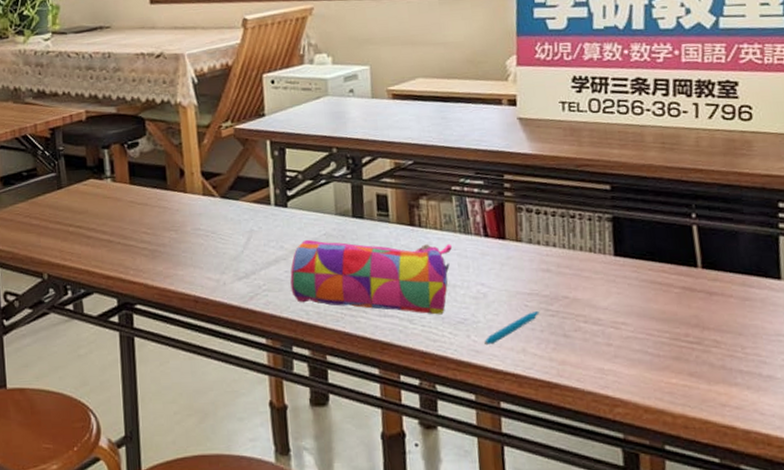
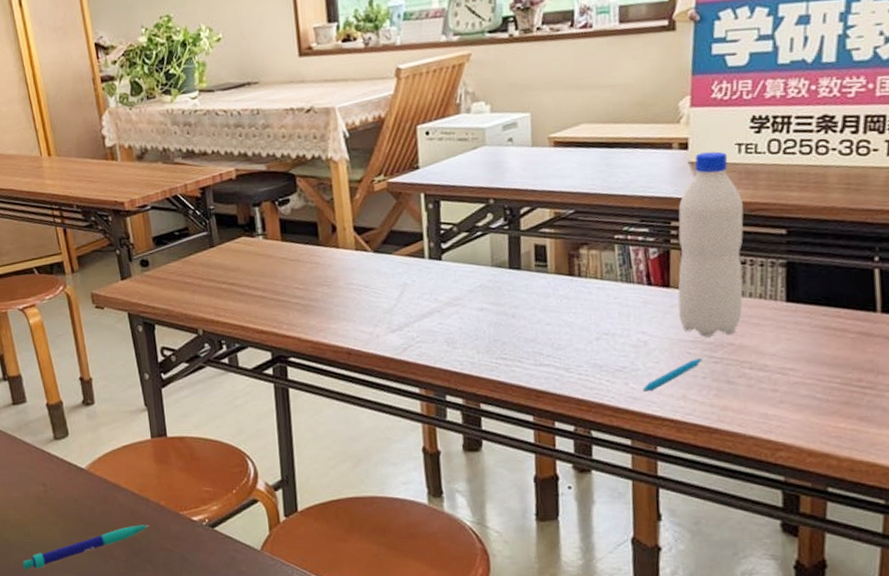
pencil case: present [290,239,453,315] -> none [444,291,614,364]
water bottle: none [510,108,574,289] -> present [677,151,744,337]

